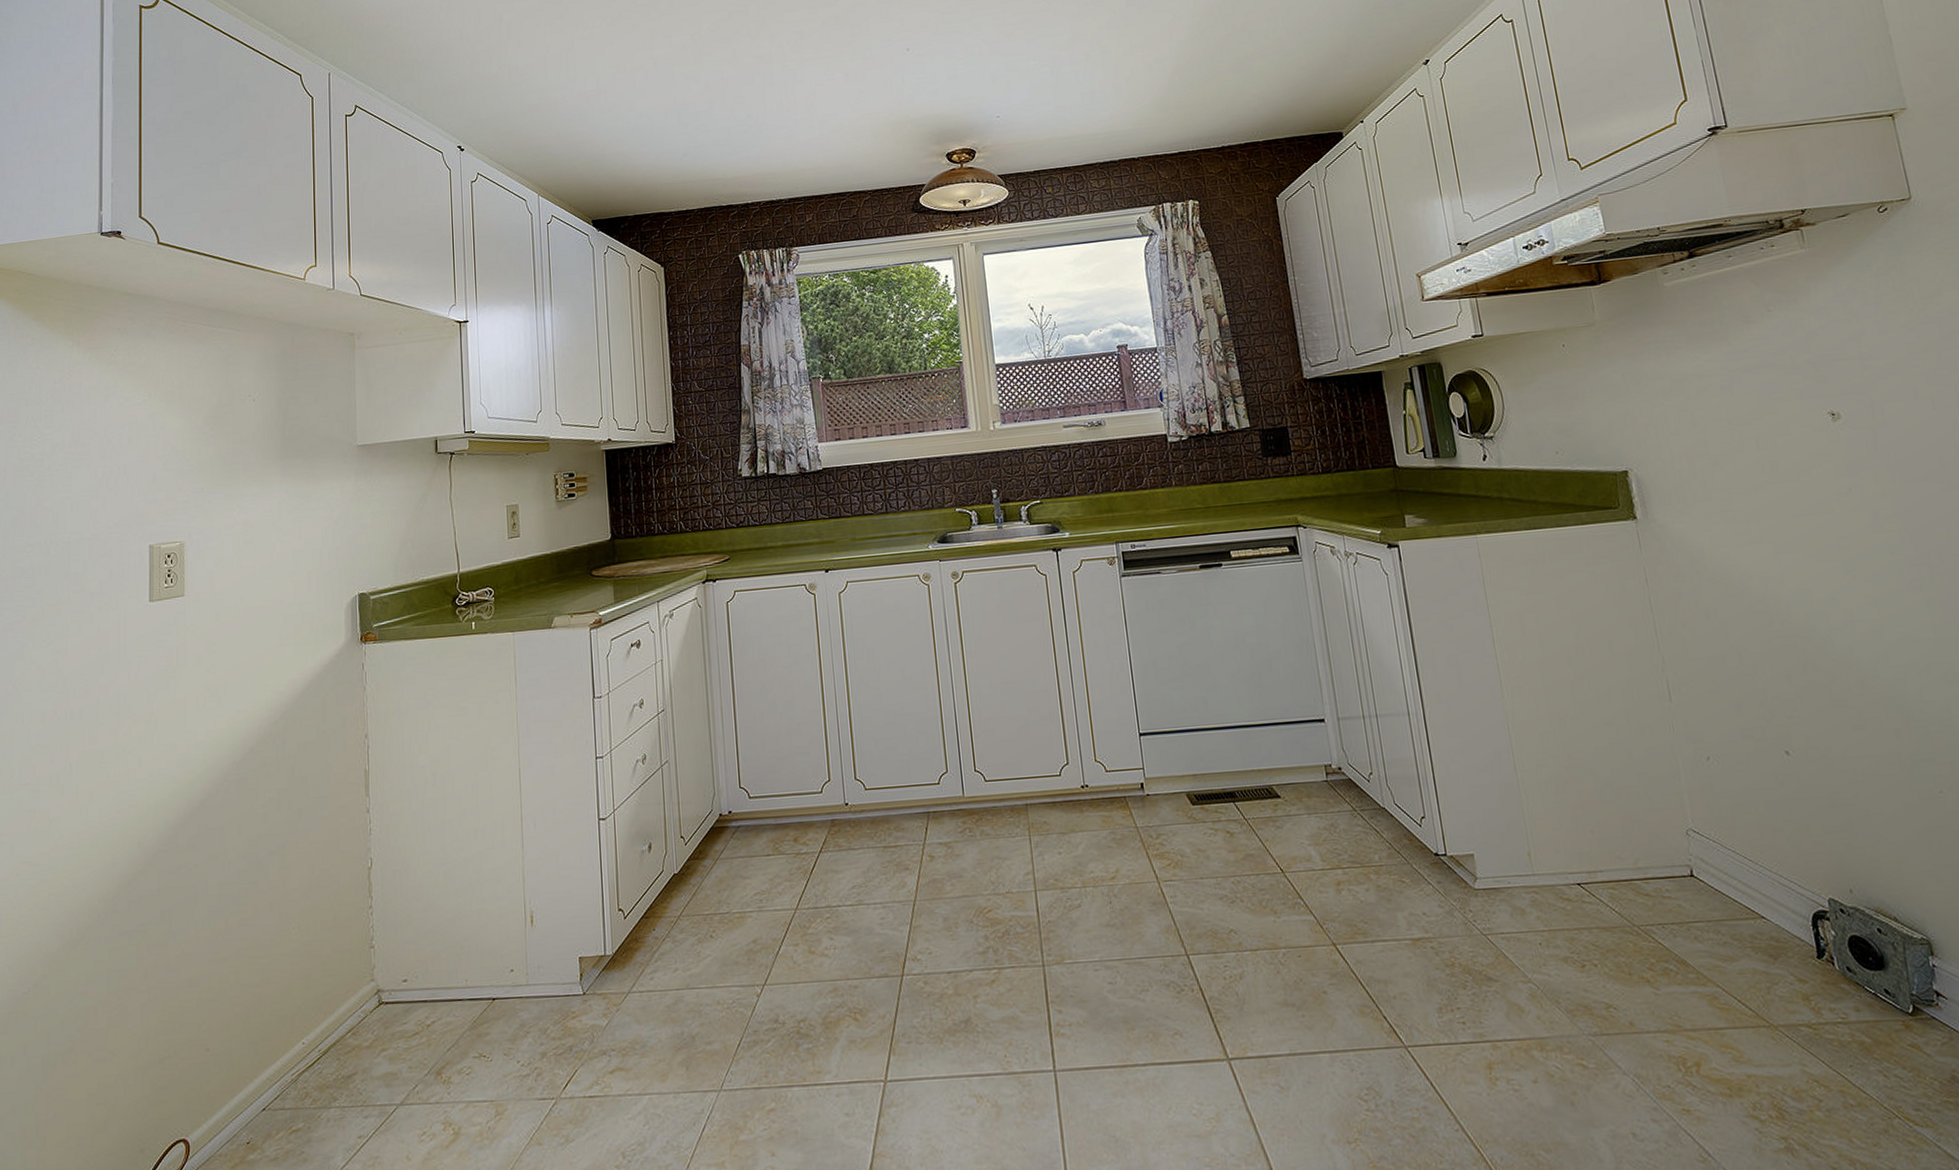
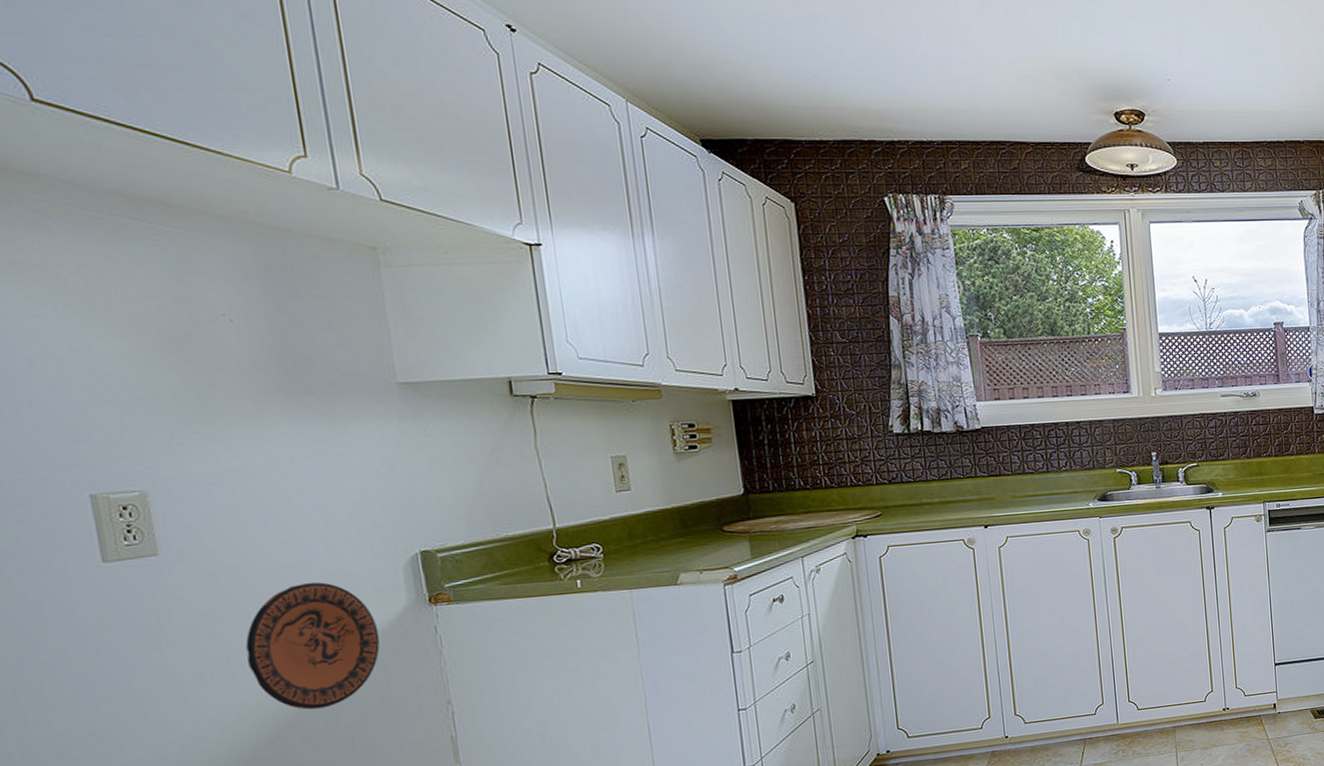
decorative plate: none [229,620,322,738] -> present [245,582,380,710]

